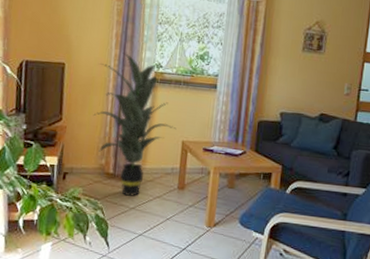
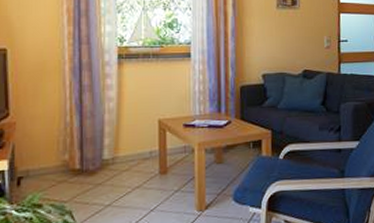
indoor plant: present [93,53,177,197] -> none [48,29,150,194]

